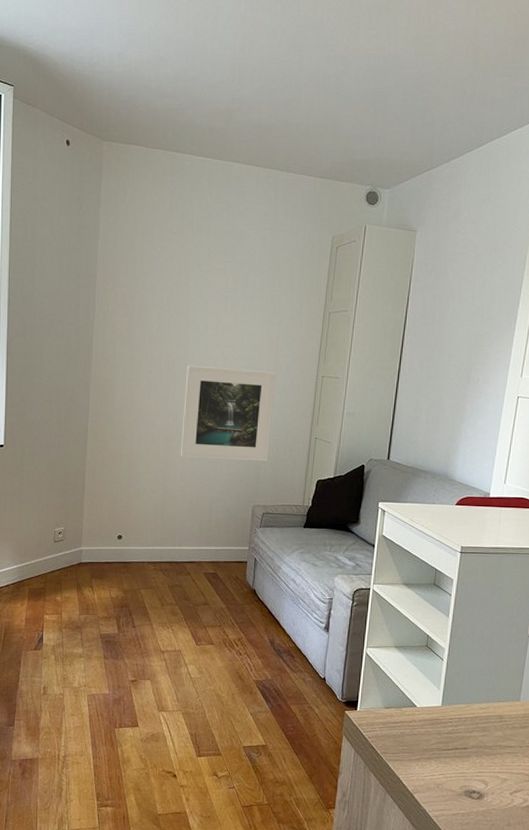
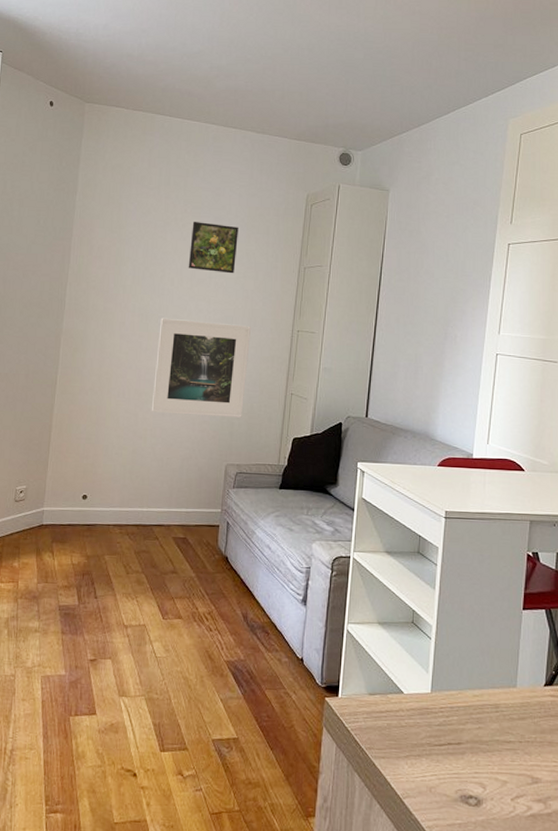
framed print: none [213,267,263,320] -> present [188,222,239,274]

